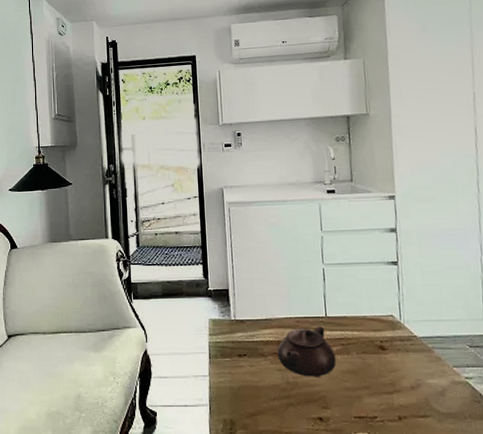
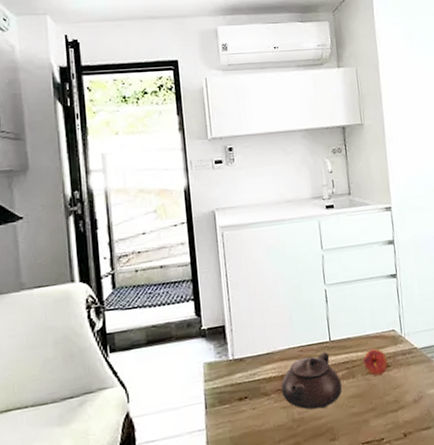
fruit: none [359,331,385,357] -> present [363,348,388,377]

